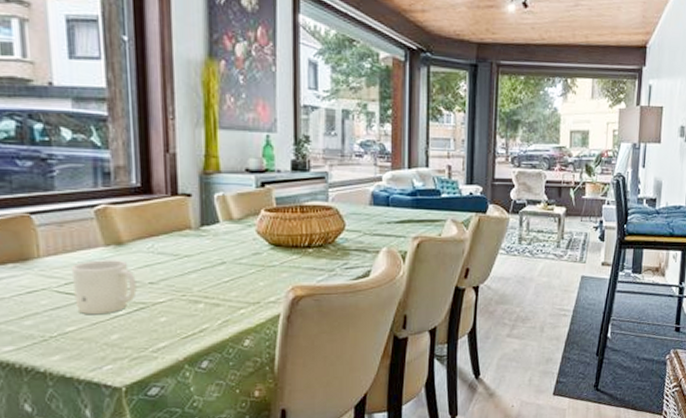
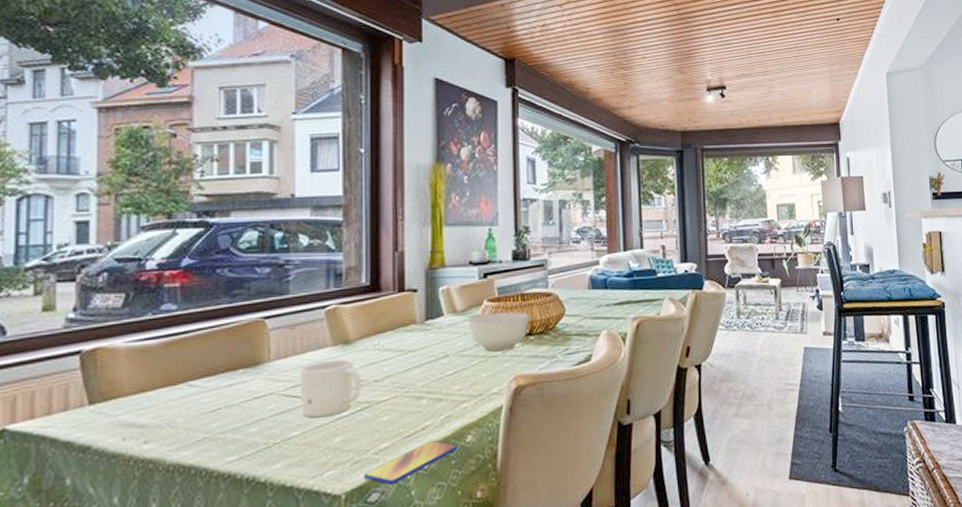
smartphone: none [143,342,236,381] -> present [364,440,458,485]
bowl: none [245,223,309,261] -> present [468,311,530,352]

